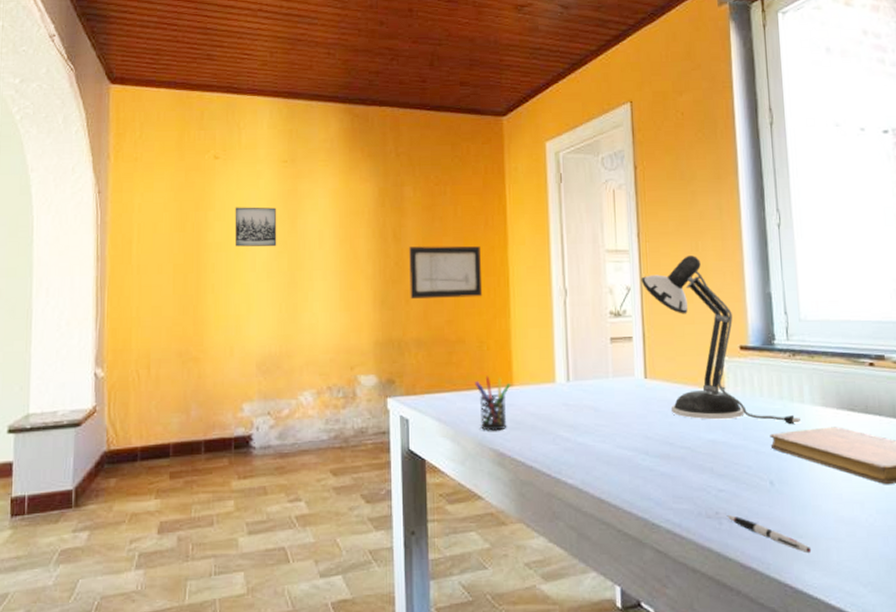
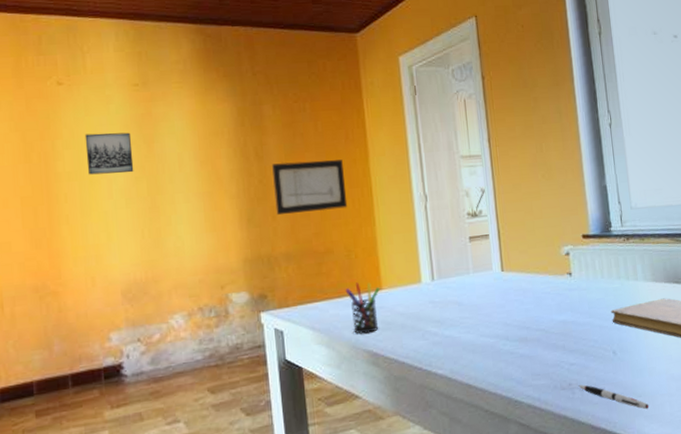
desk lamp: present [641,255,800,425] -> none [493,156,636,304]

